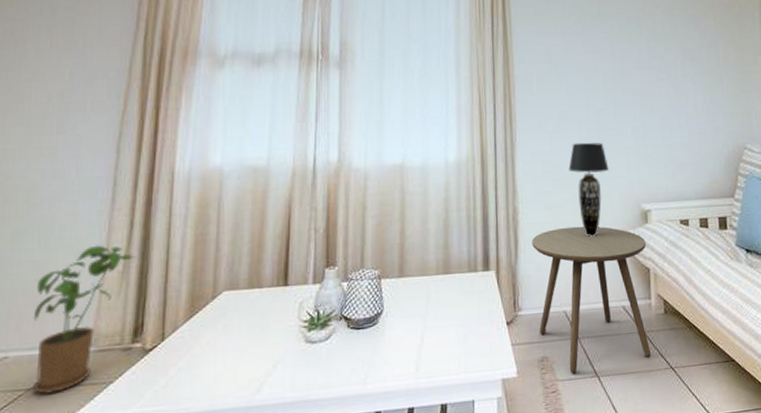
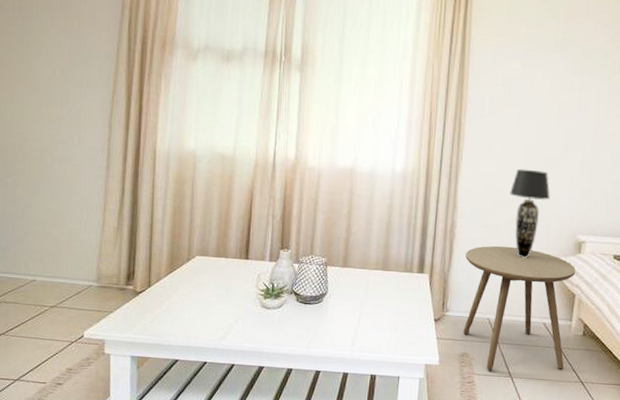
house plant: present [33,245,137,395] -> none [52,203,128,313]

